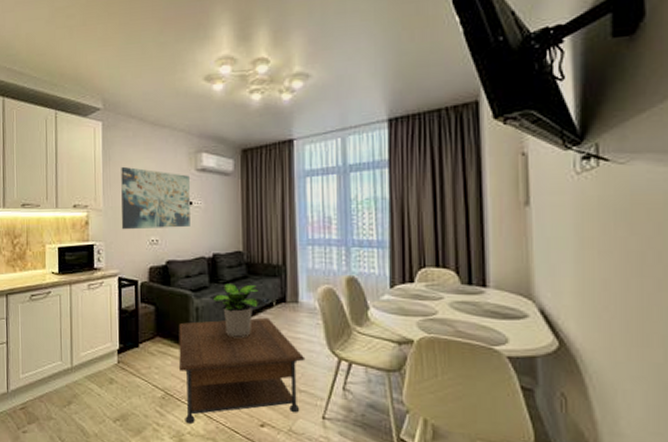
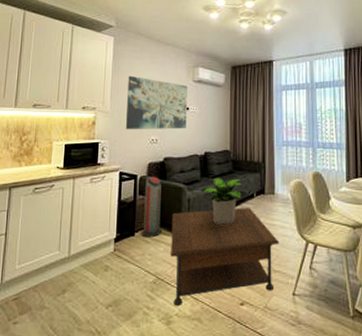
air purifier: none [146,281,169,350] -> present [141,176,163,238]

